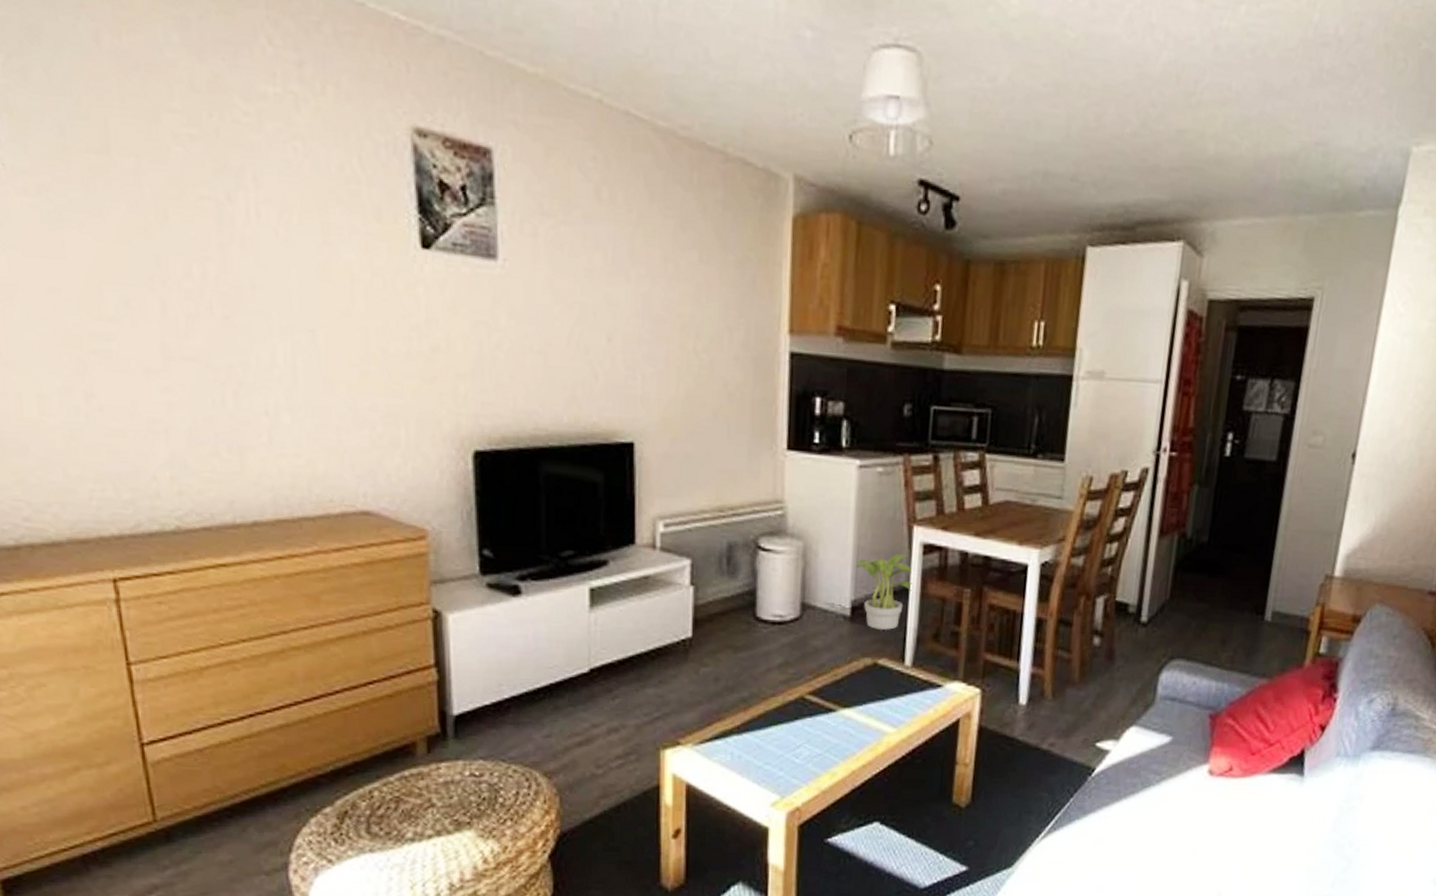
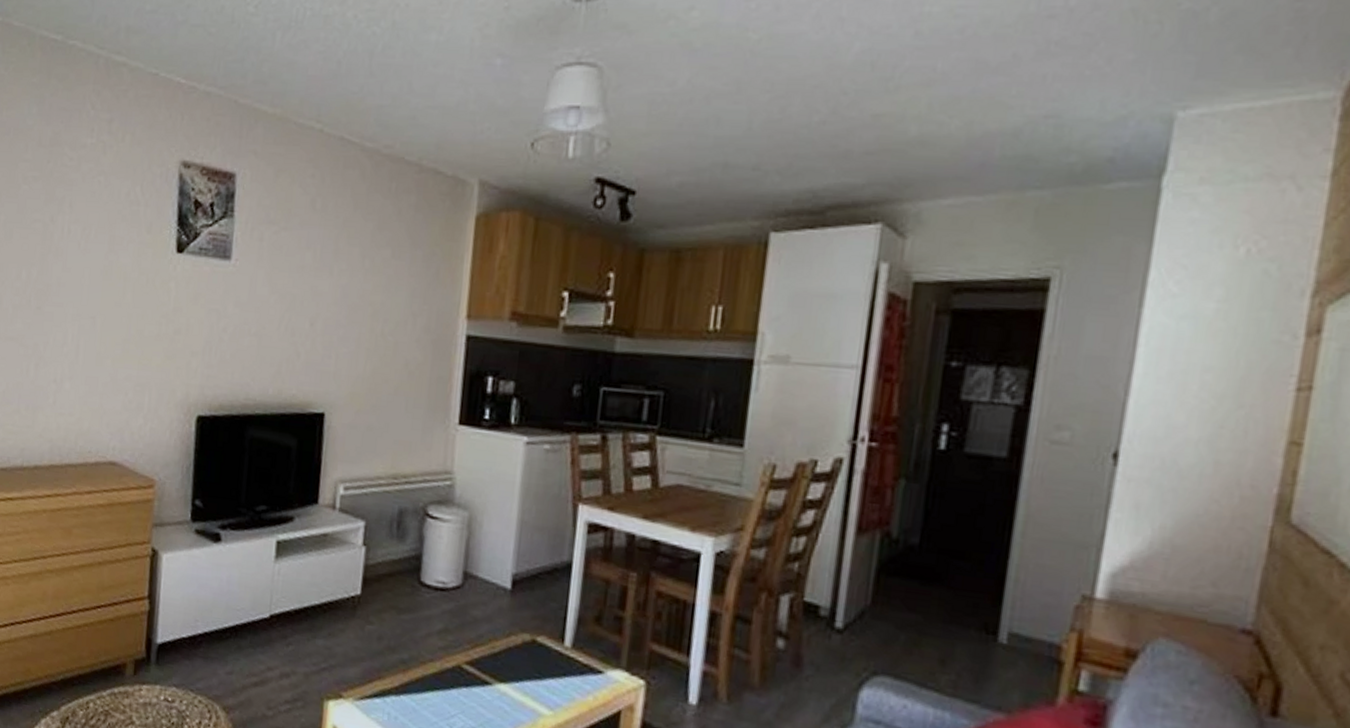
potted plant: present [856,554,913,630] -> none [519,531,576,608]

